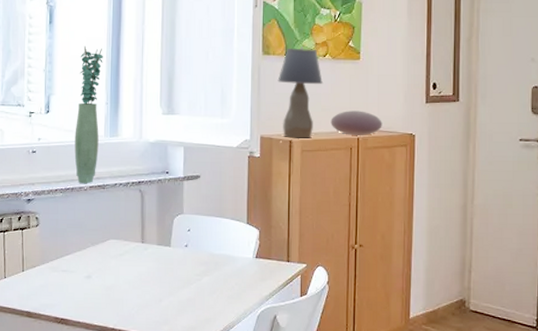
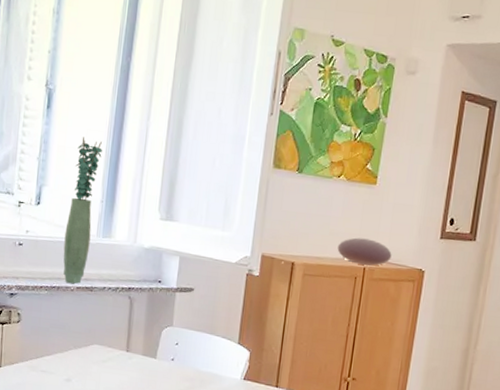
table lamp: present [277,46,324,138] -> none [285,163,335,262]

